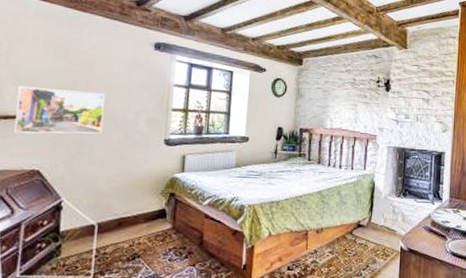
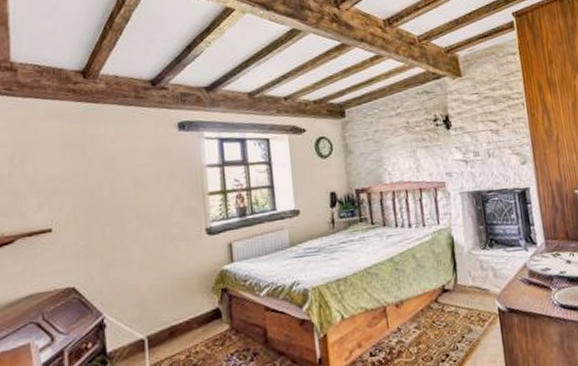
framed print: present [14,85,105,134] -> none [38,189,137,250]

